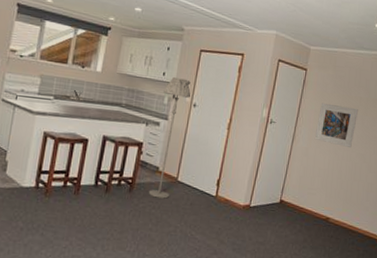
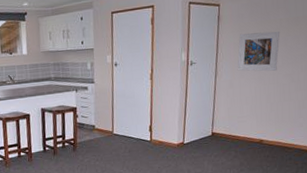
floor lamp: present [148,77,191,199] -> none [85,42,111,152]

